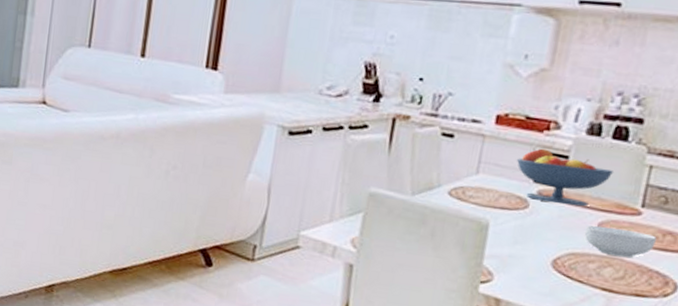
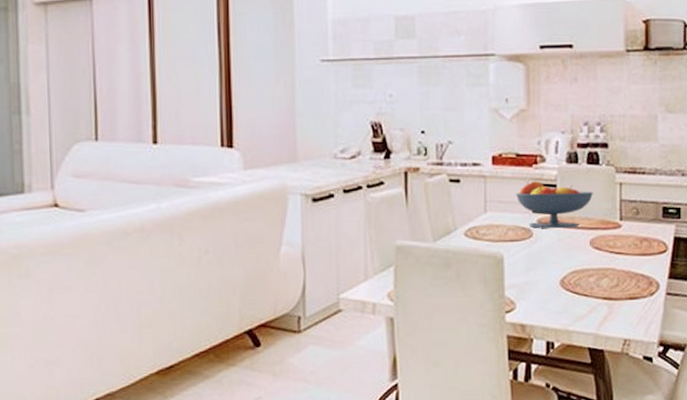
cereal bowl: present [584,225,657,258] -> none [580,242,636,268]

